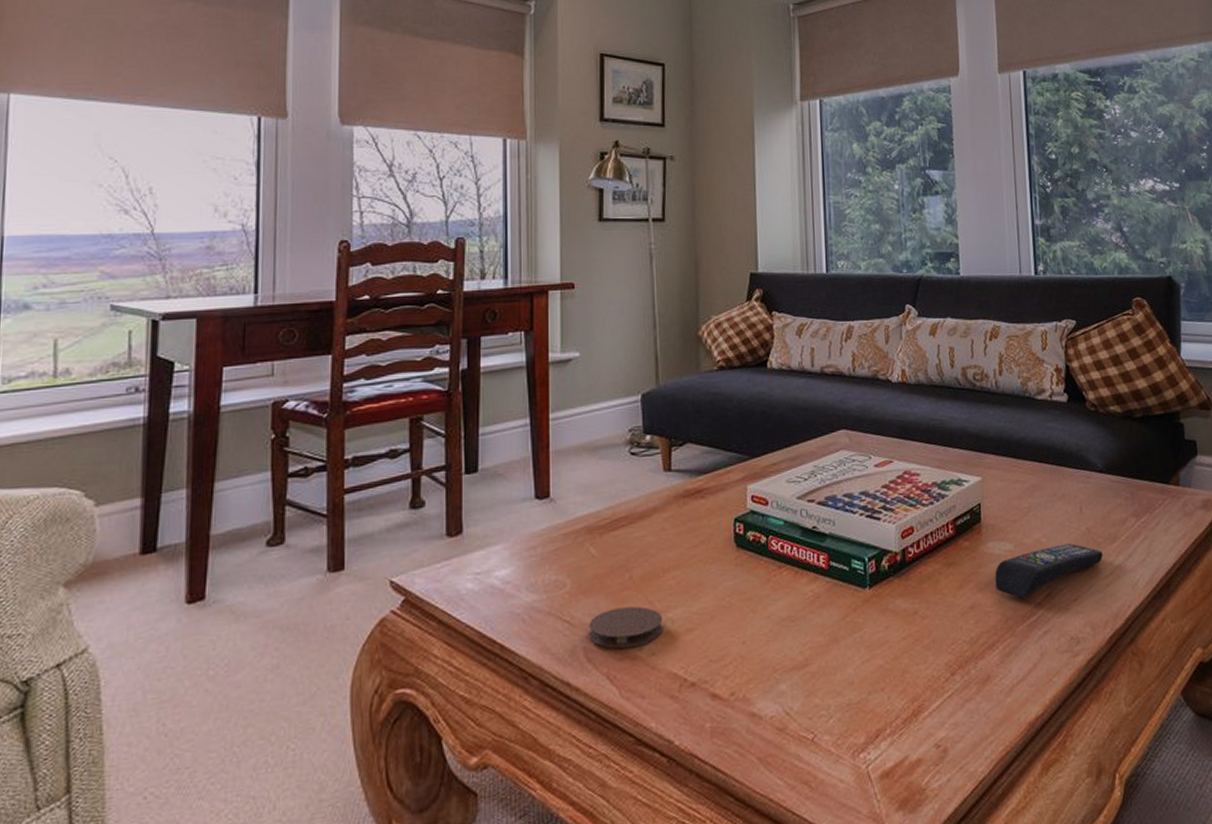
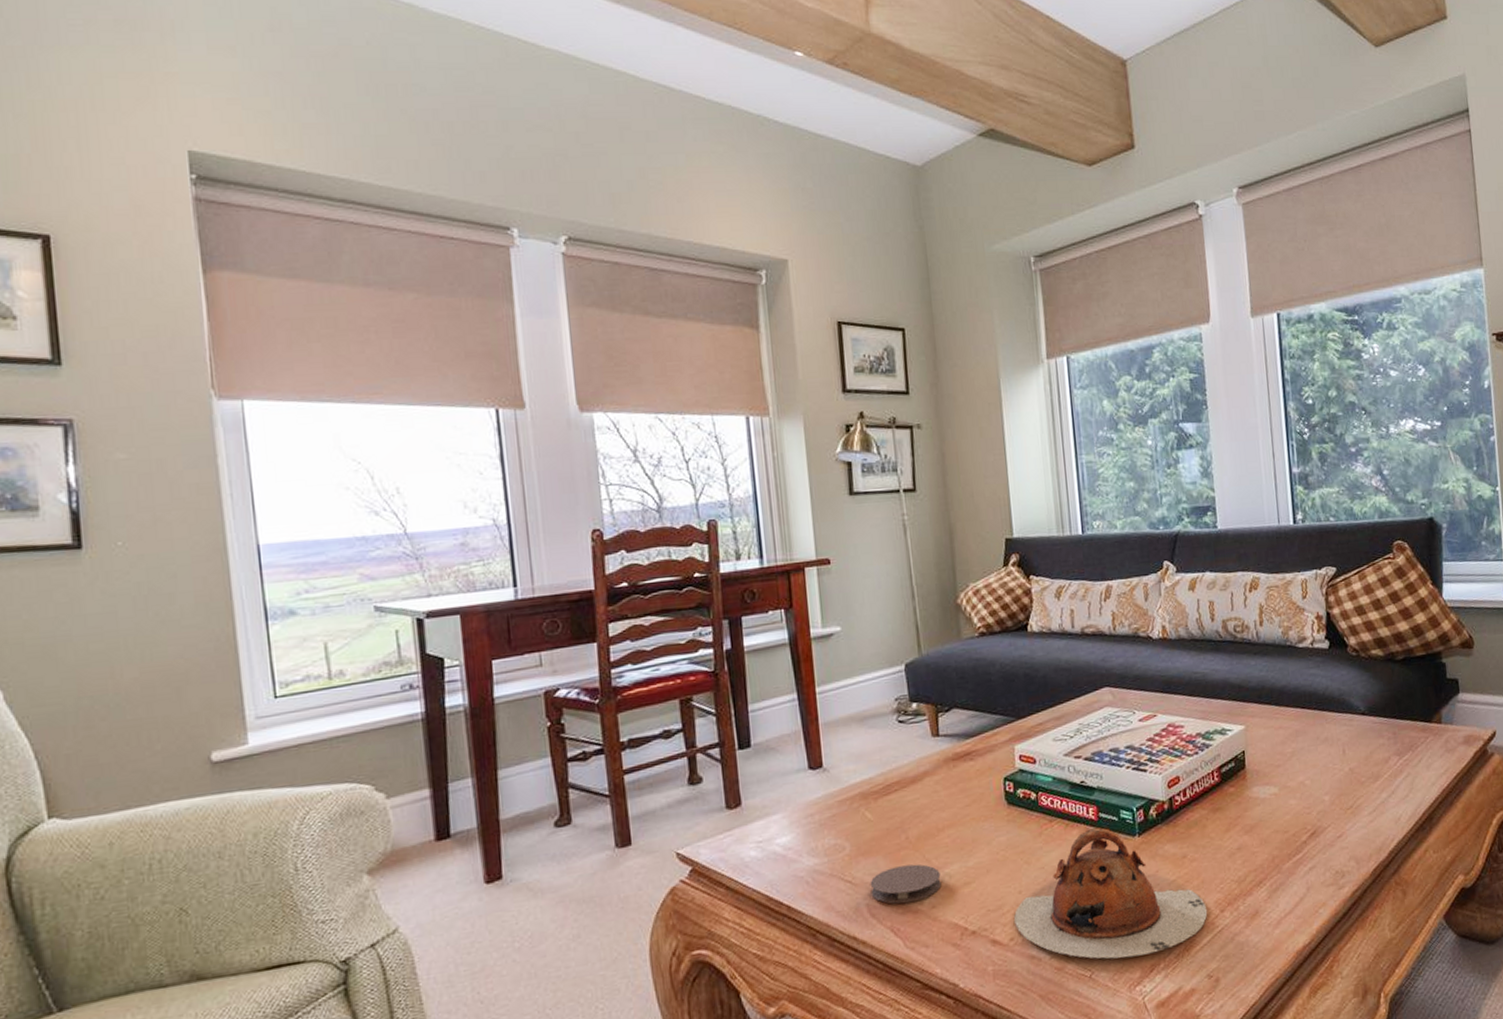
teapot: none [735,577,938,721] -> present [1013,827,1208,959]
remote control: present [995,543,1103,598] -> none [1260,784,1366,838]

